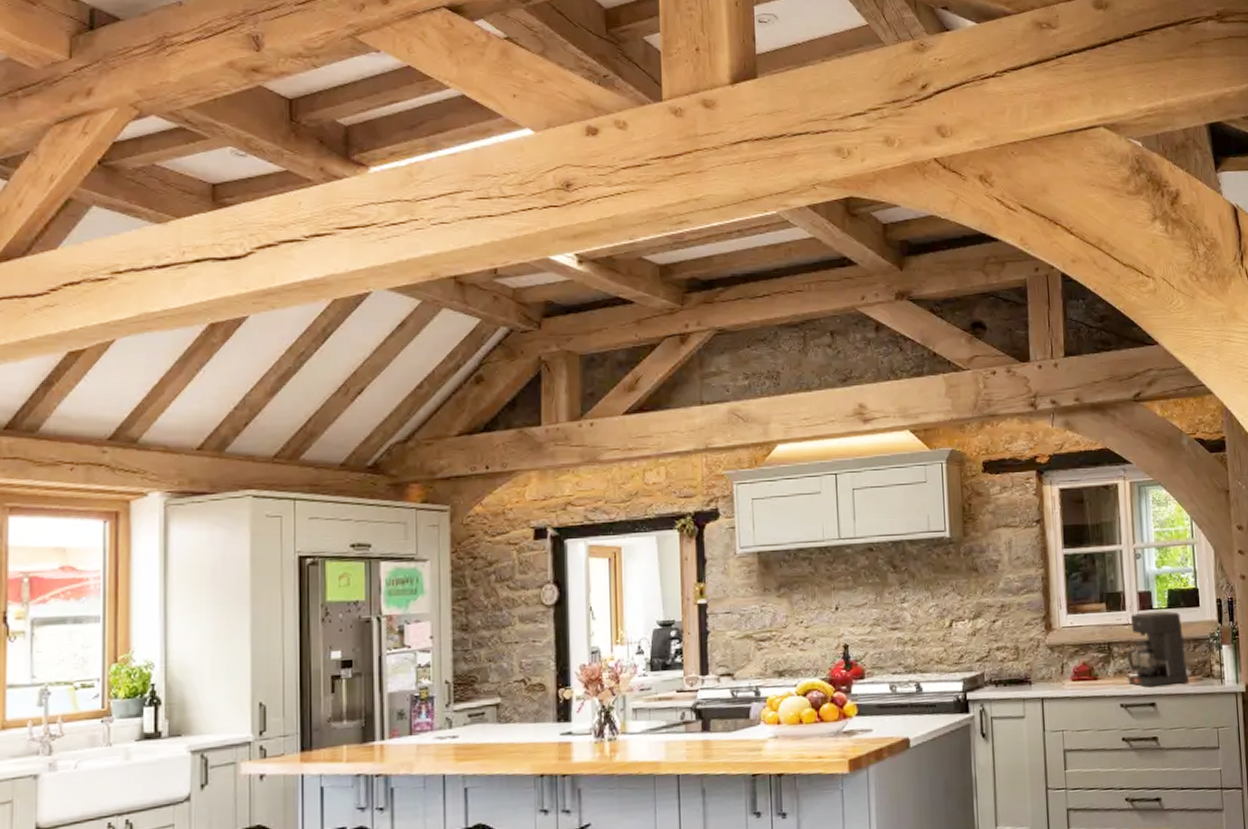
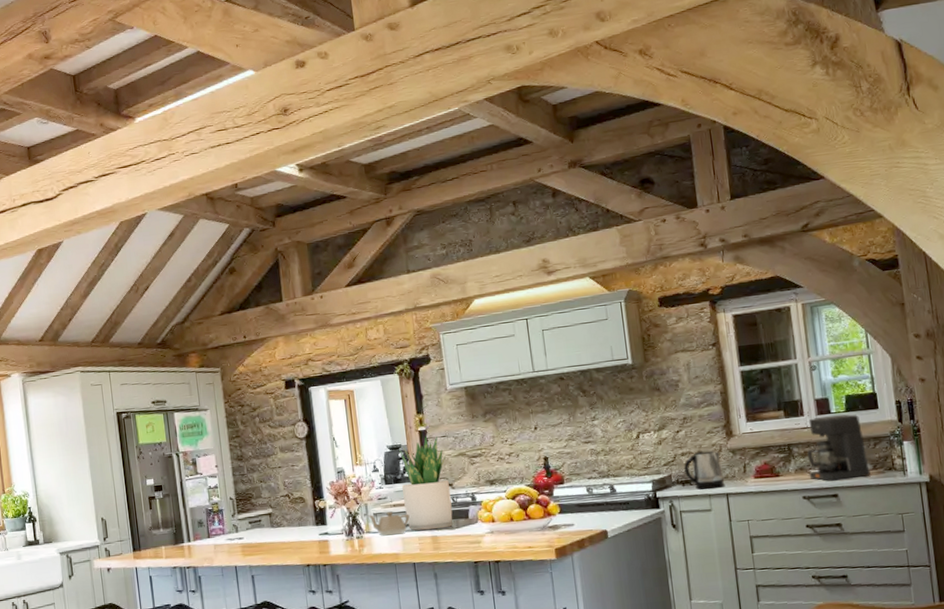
teapot: none [625,707,678,739] -> present [367,511,410,536]
planter: none [672,610,731,733] -> present [399,436,453,531]
kettle: none [998,645,1041,693] -> present [684,450,725,490]

